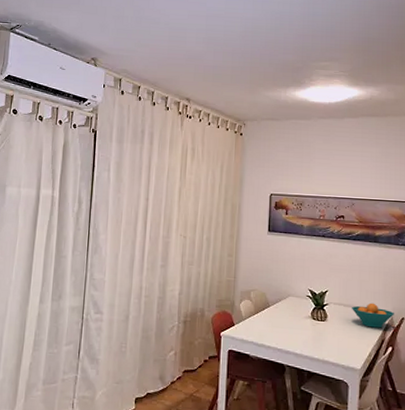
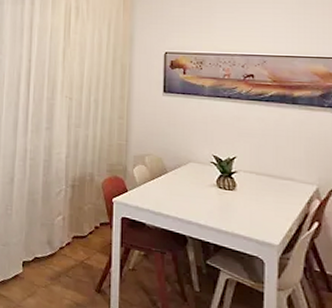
fruit bowl: present [352,302,394,328] -> none [266,171,320,201]

